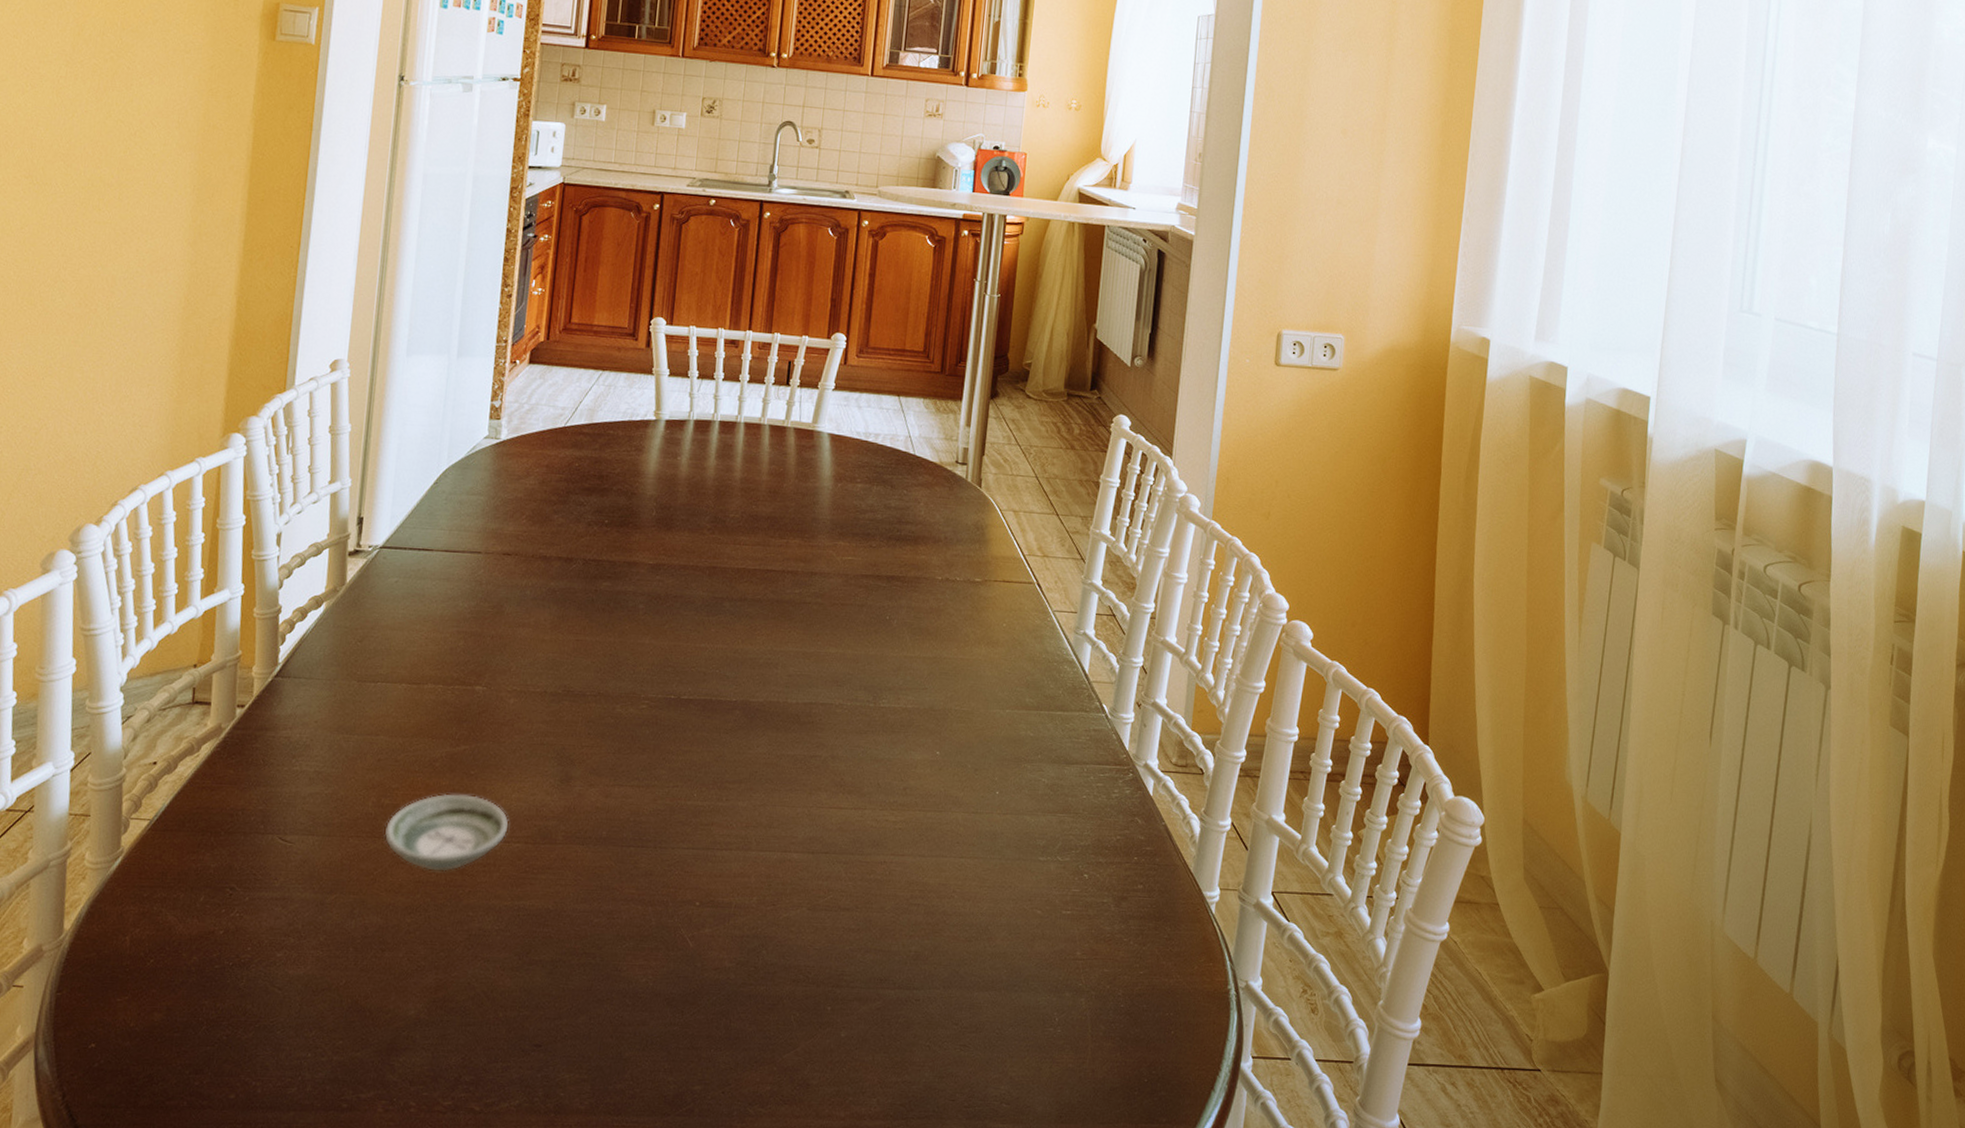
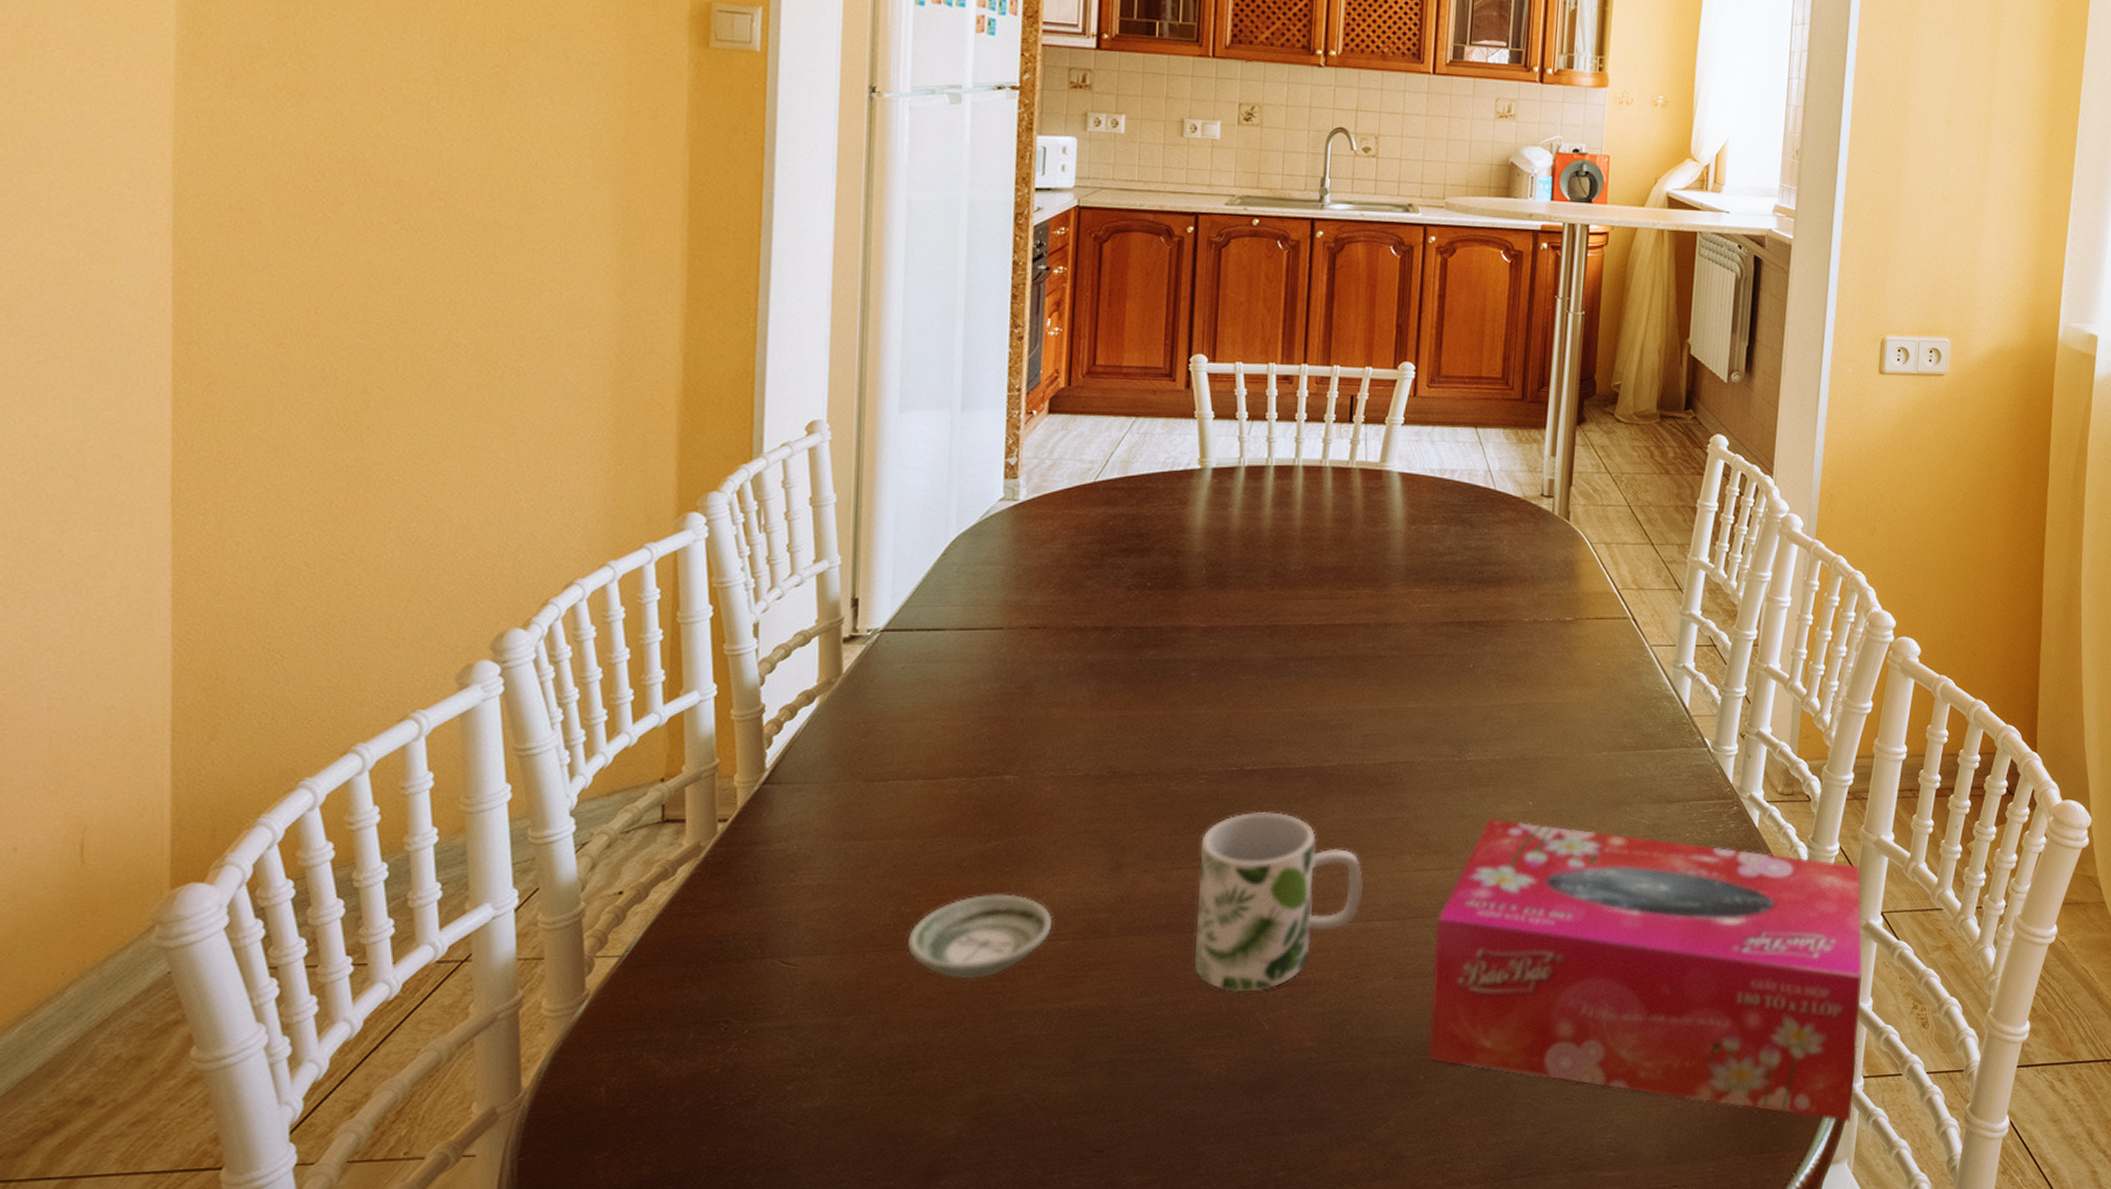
mug: none [628,739,783,909] -> present [1193,812,1363,993]
tissue box: none [836,764,1253,1102] -> present [1428,818,1863,1123]

